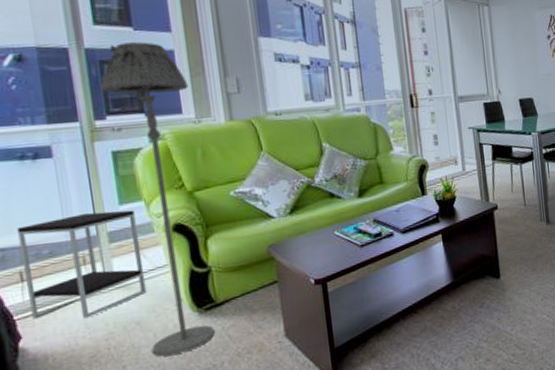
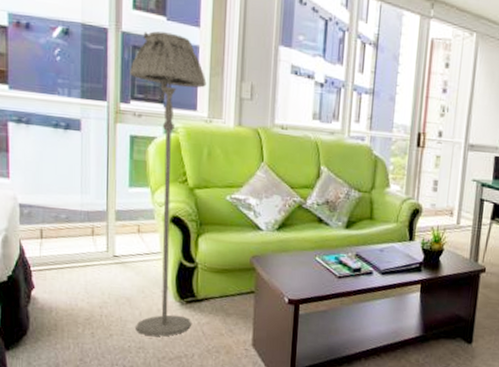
side table: present [17,210,147,319] -> none [44,188,141,284]

